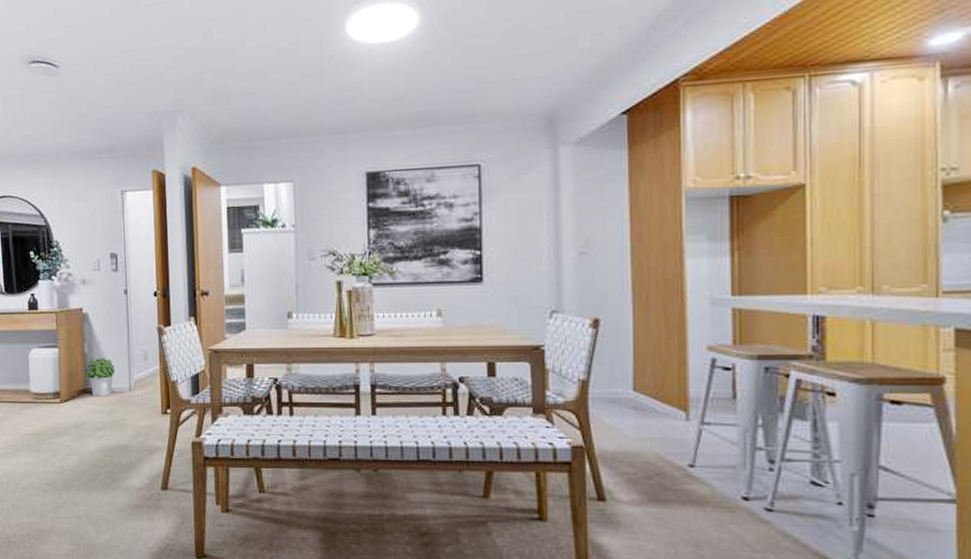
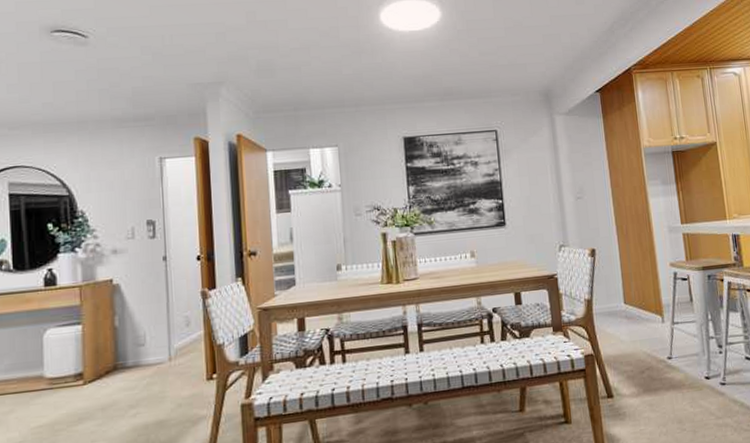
potted plant: present [84,357,116,396] -> none [114,328,153,372]

